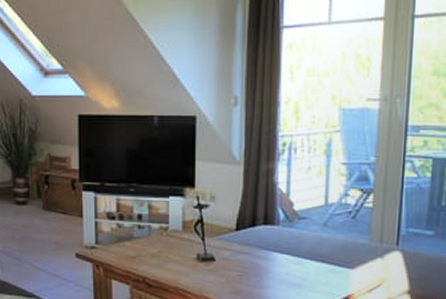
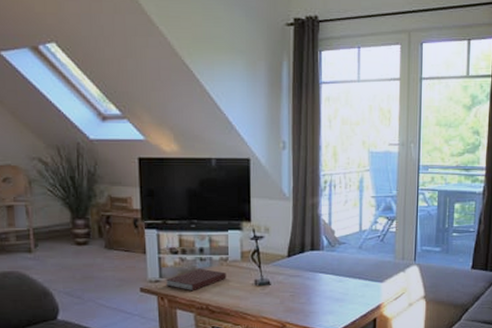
notebook: none [101,236,166,262] -> present [165,268,227,292]

